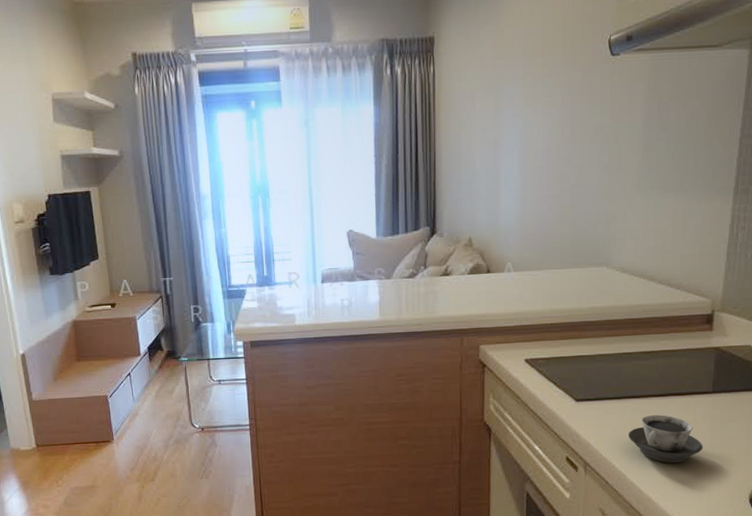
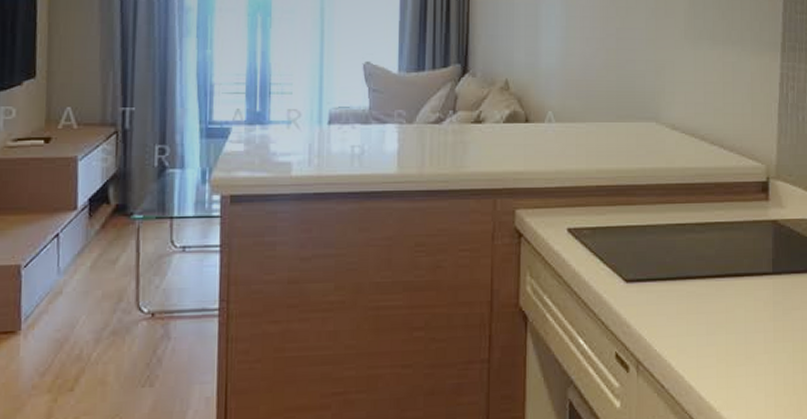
cup: present [628,415,703,464] -> none [684,300,766,362]

